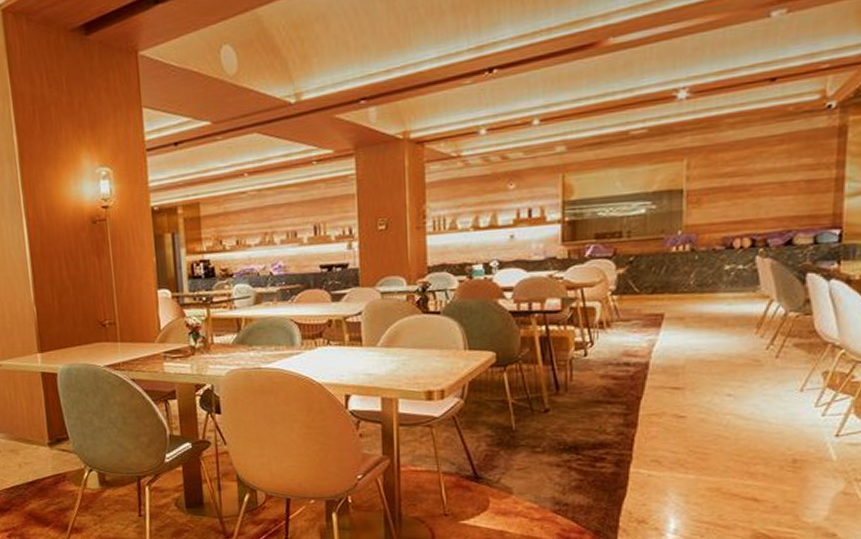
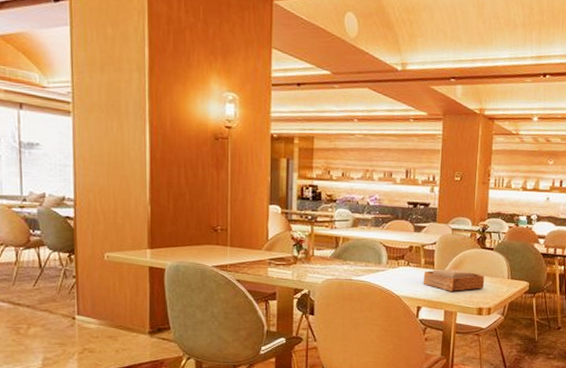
napkin holder: none [349,343,432,374] -> present [423,269,485,292]

